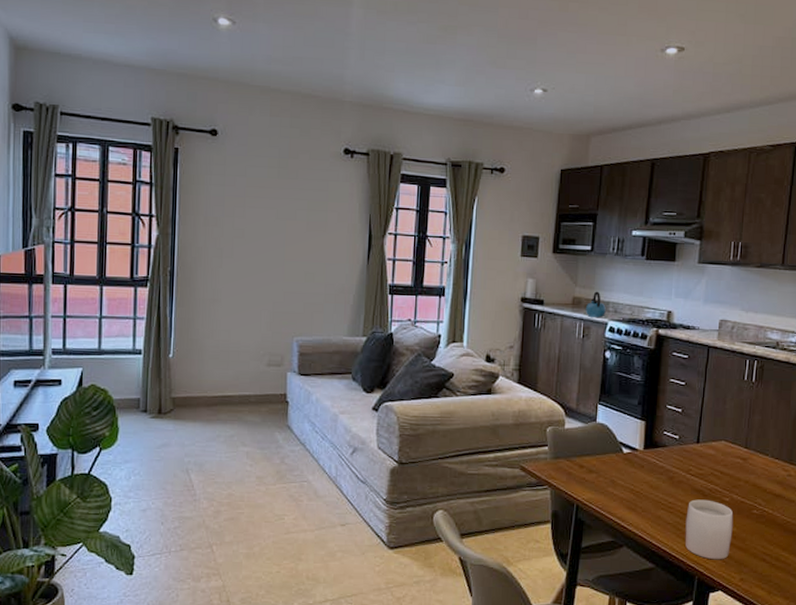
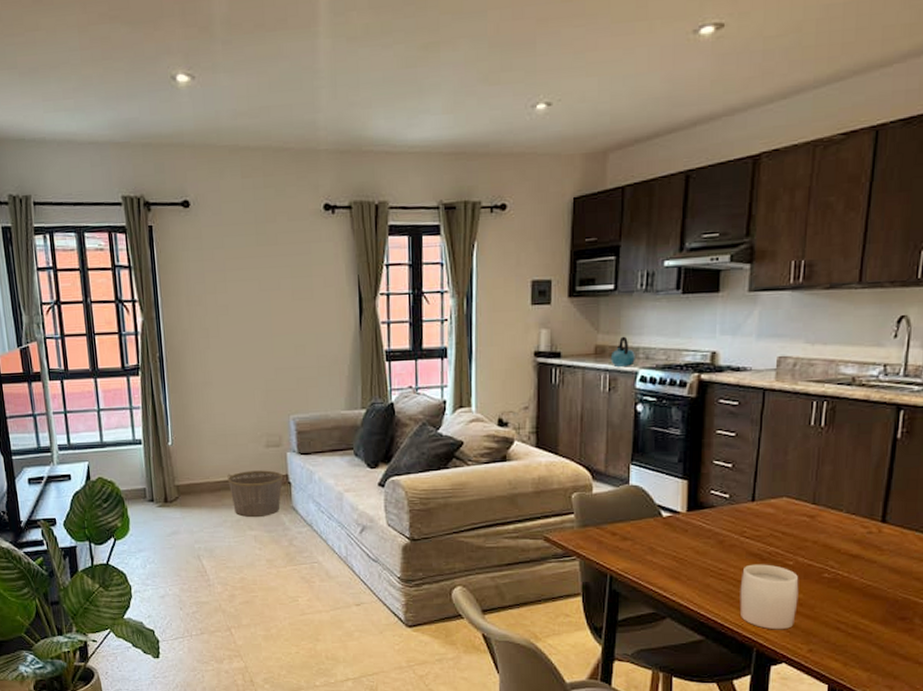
basket: none [225,387,282,433] -> present [227,470,284,517]

